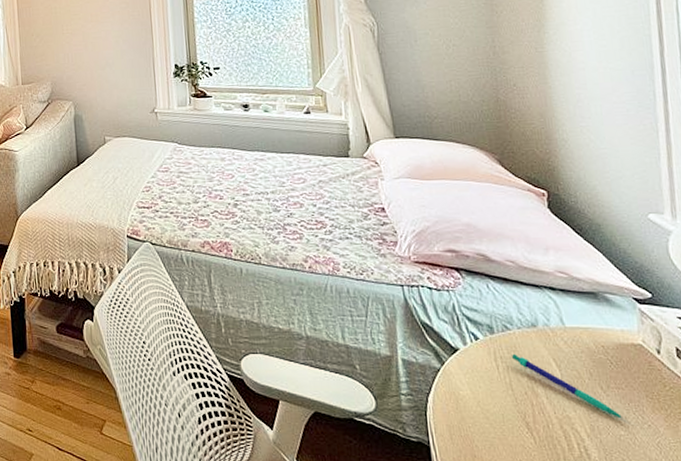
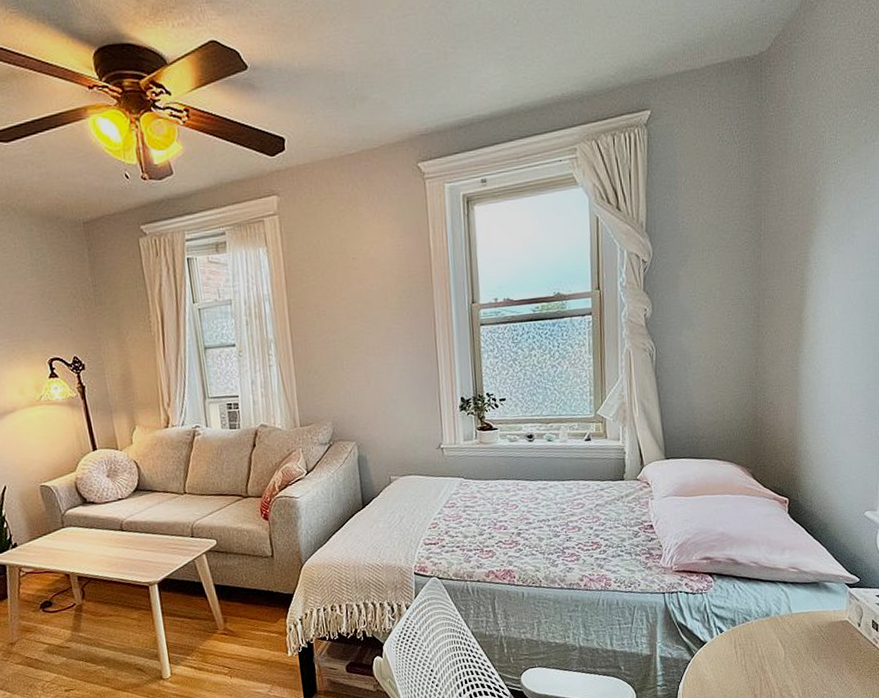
pen: present [512,353,625,420] -> none [748,640,829,683]

